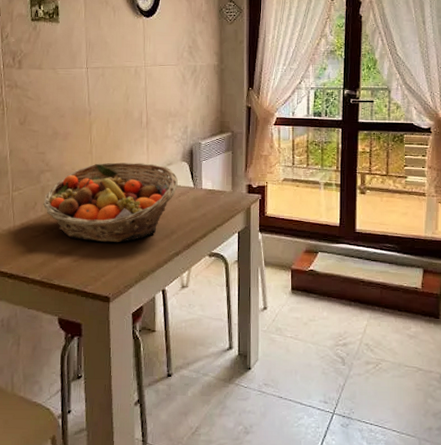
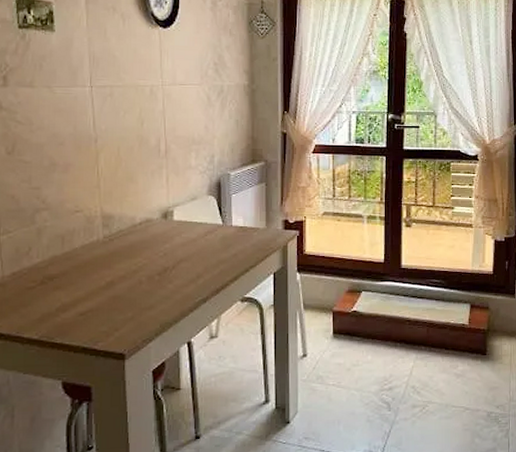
fruit basket: present [43,162,178,243] -> none [39,198,204,292]

